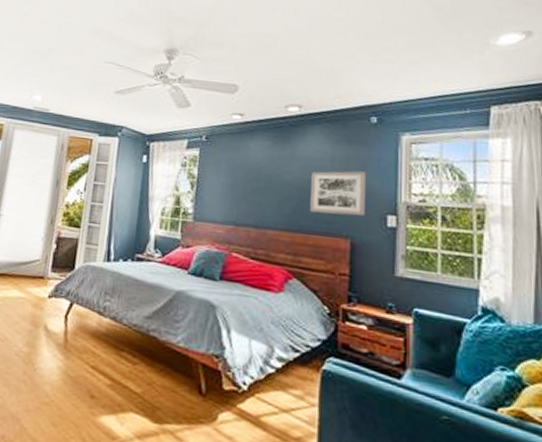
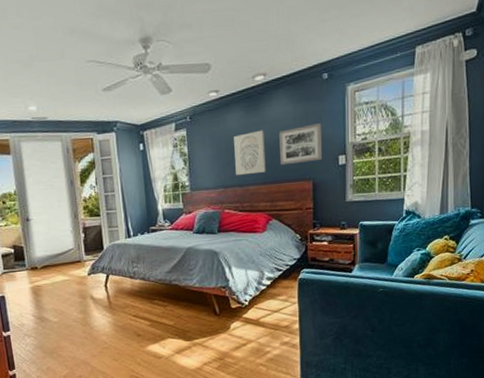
wall art: none [252,166,293,217] -> present [234,130,266,176]

